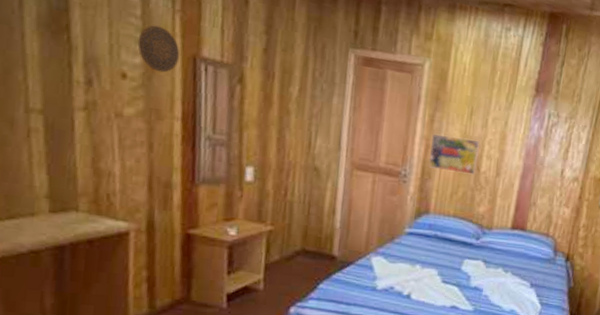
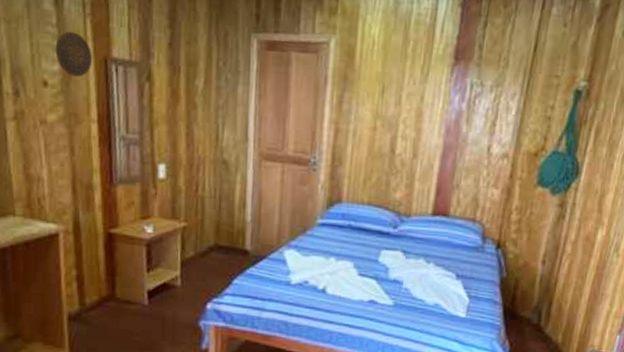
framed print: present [429,133,480,175] -> none [339,116,394,158]

